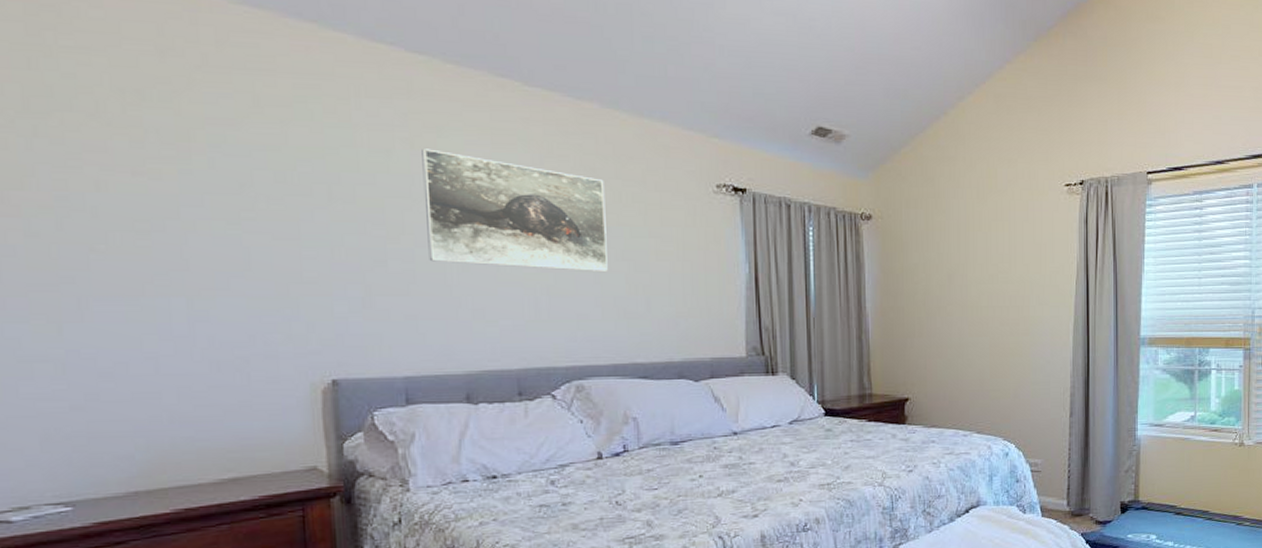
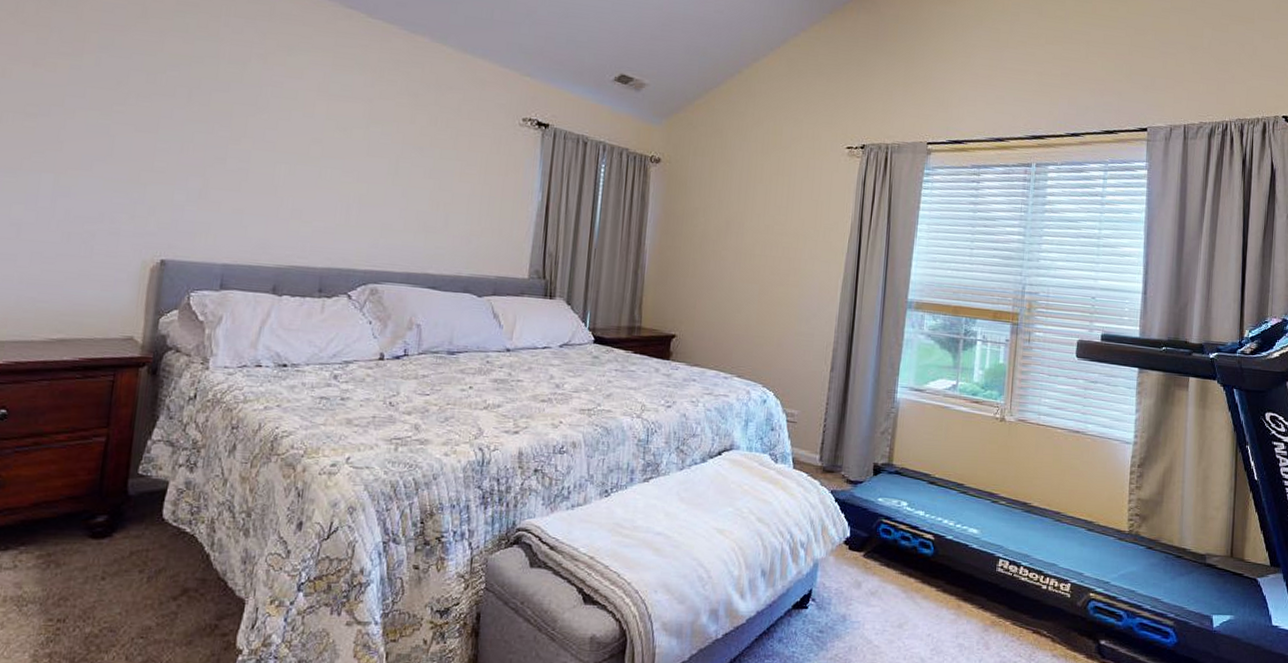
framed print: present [422,149,608,271] -> none [262,64,424,187]

